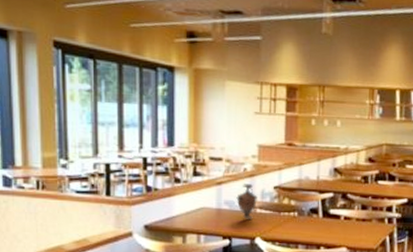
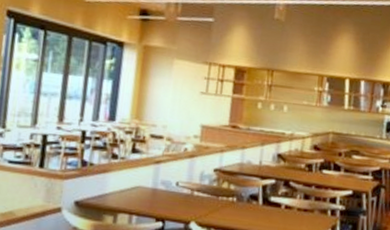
vase: present [236,184,257,219] -> none [173,164,196,202]

